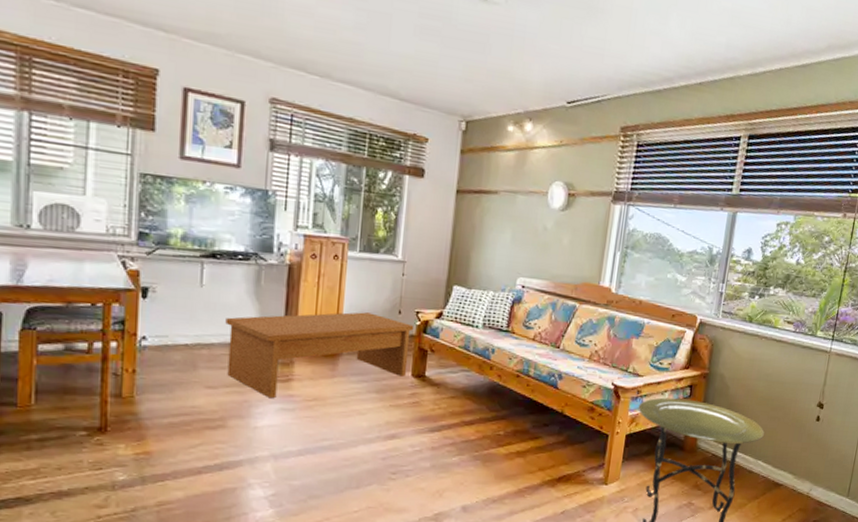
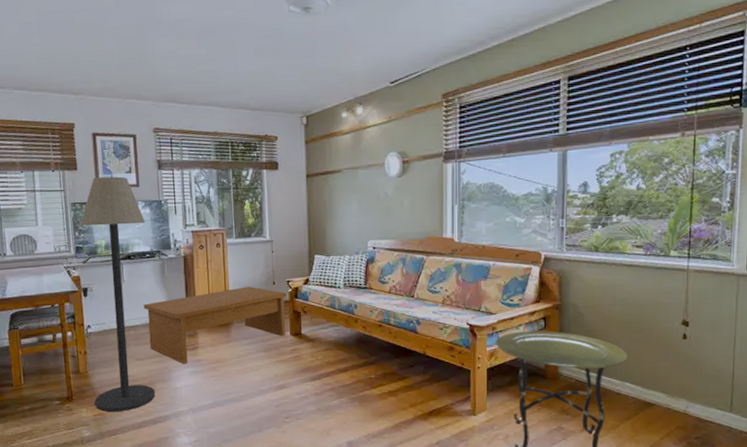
floor lamp: none [138,145,243,452] -> present [80,176,156,412]

